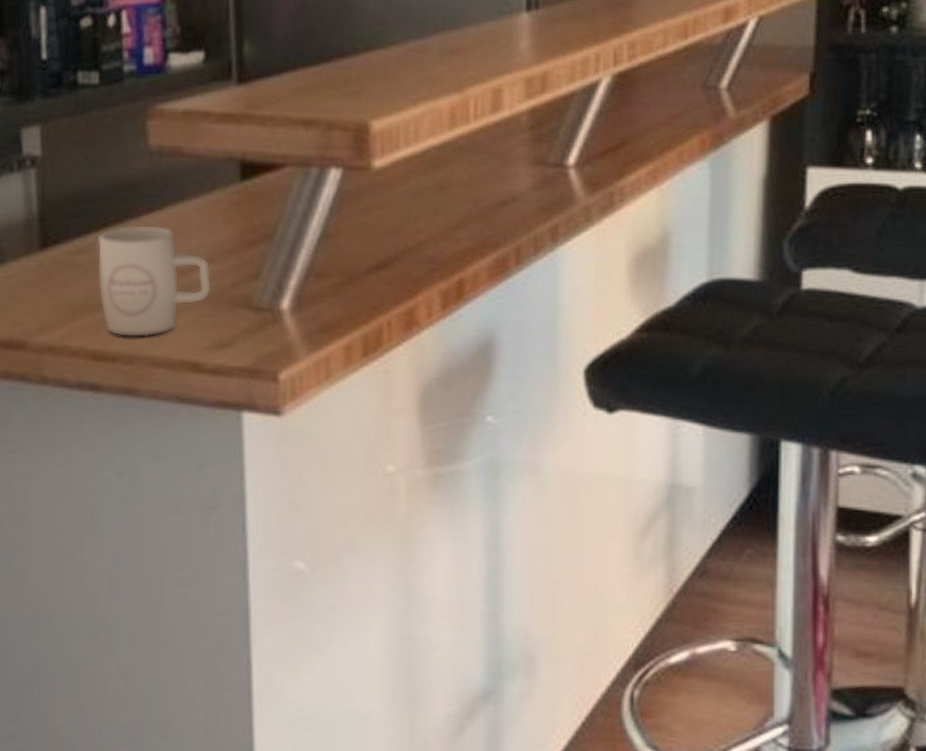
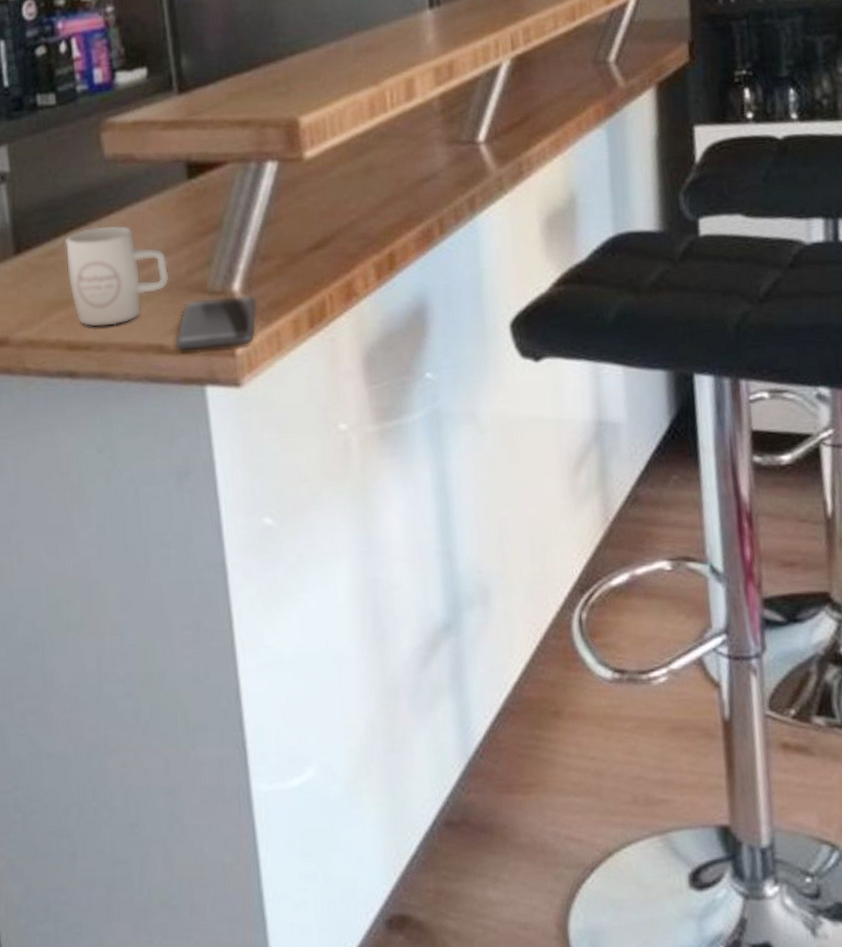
smartphone: none [212,314,308,373] -> present [175,294,258,352]

